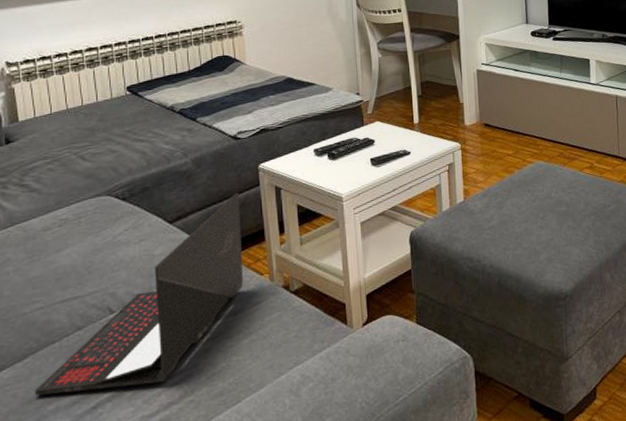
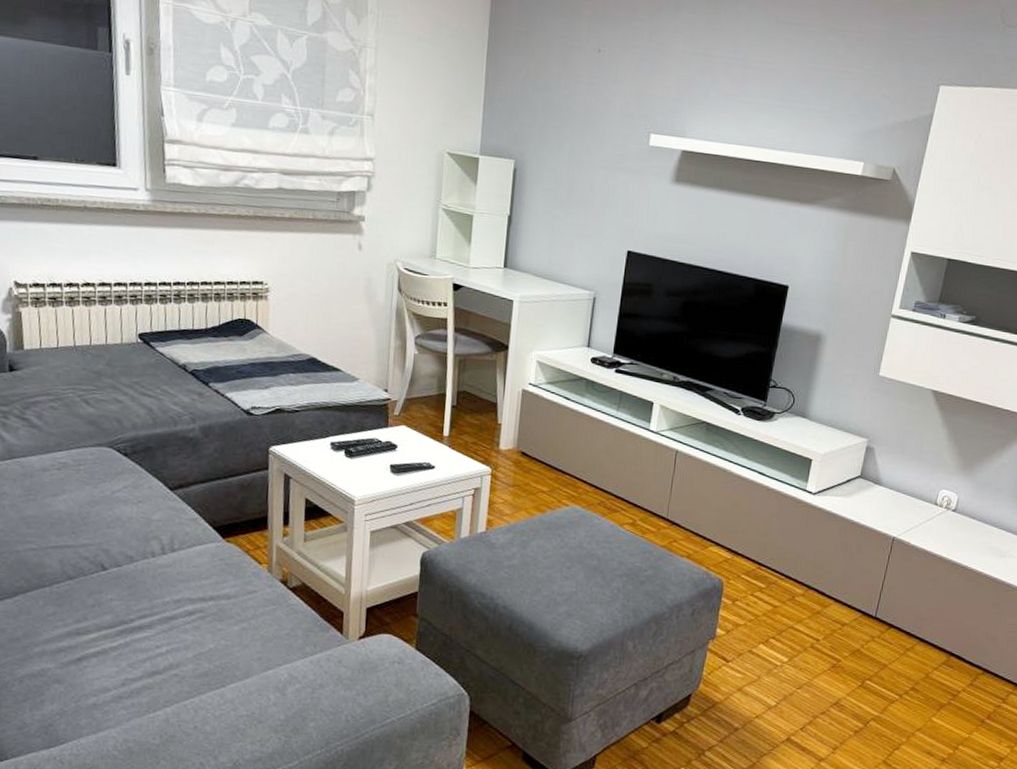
laptop: present [34,193,244,396] -> none [22,472,246,650]

